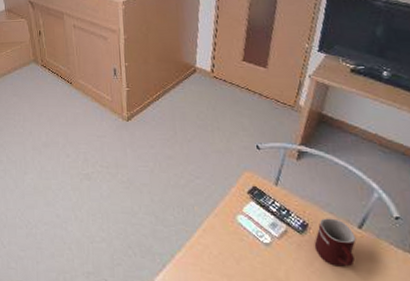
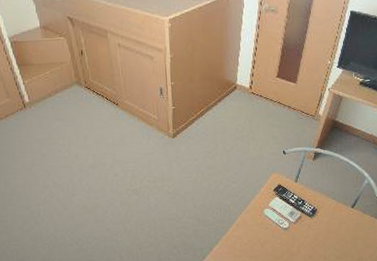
mug: present [314,218,356,267] -> none [320,202,349,238]

